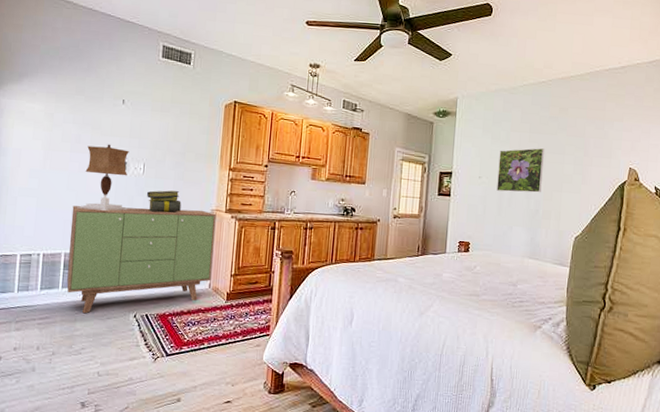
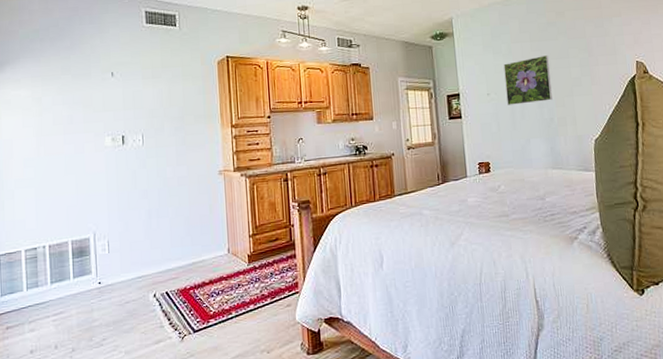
sideboard: present [67,206,216,314] -> none [73,173,229,302]
table lamp: present [77,144,129,211] -> none [78,119,133,192]
stack of books: present [147,190,182,213] -> none [150,157,187,183]

